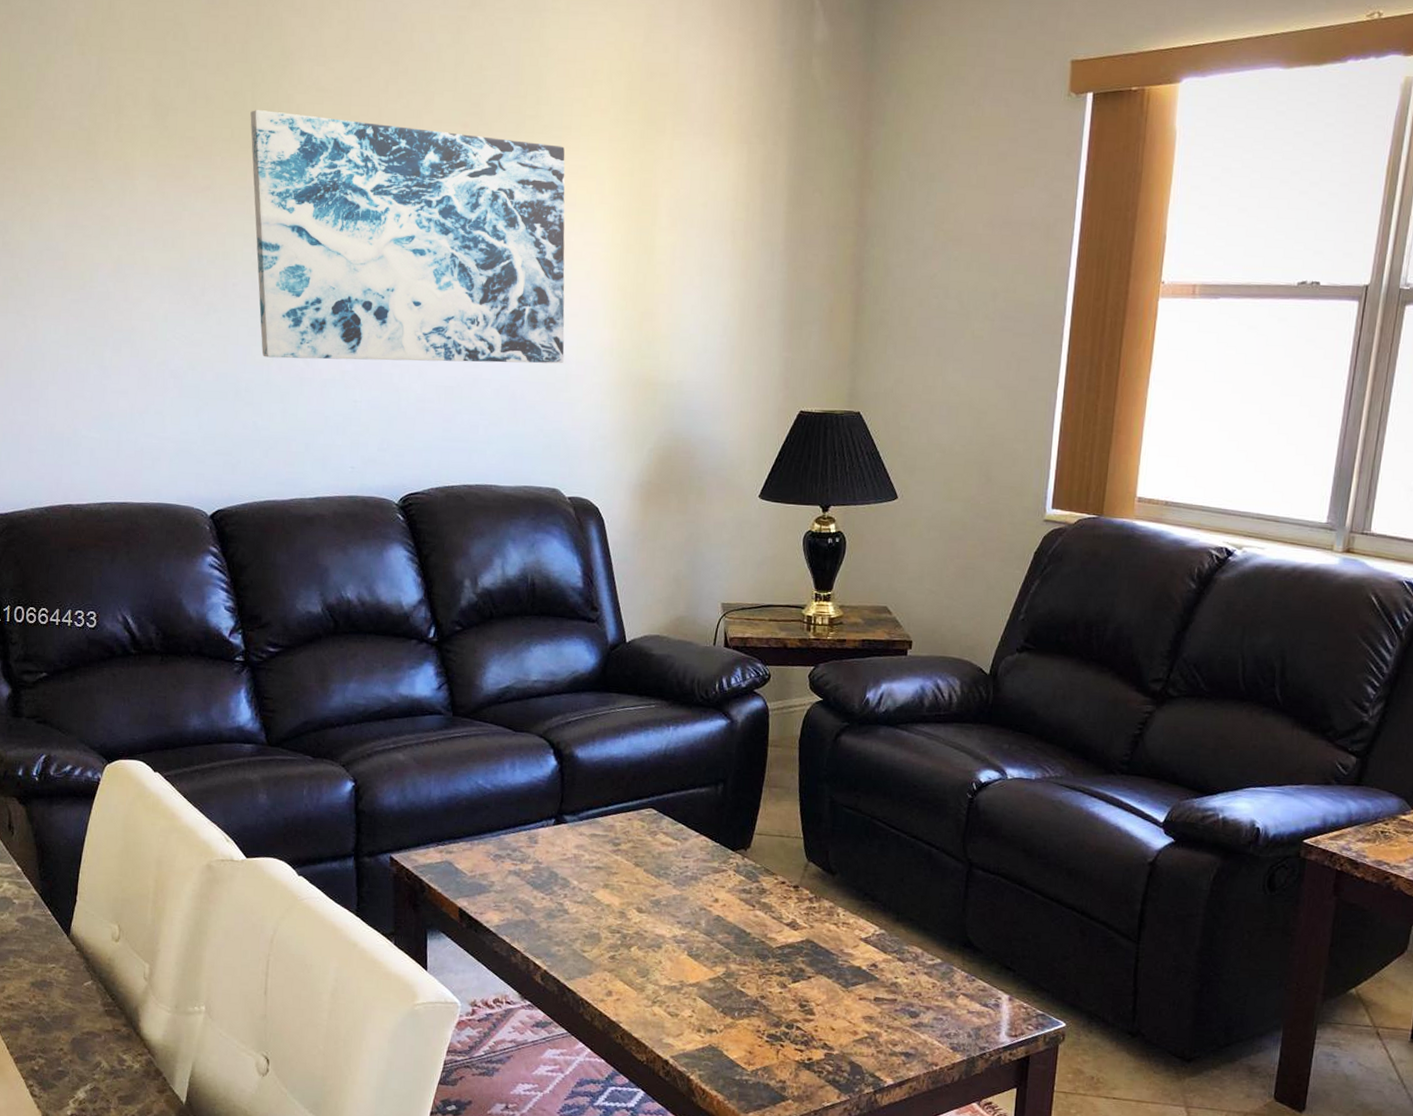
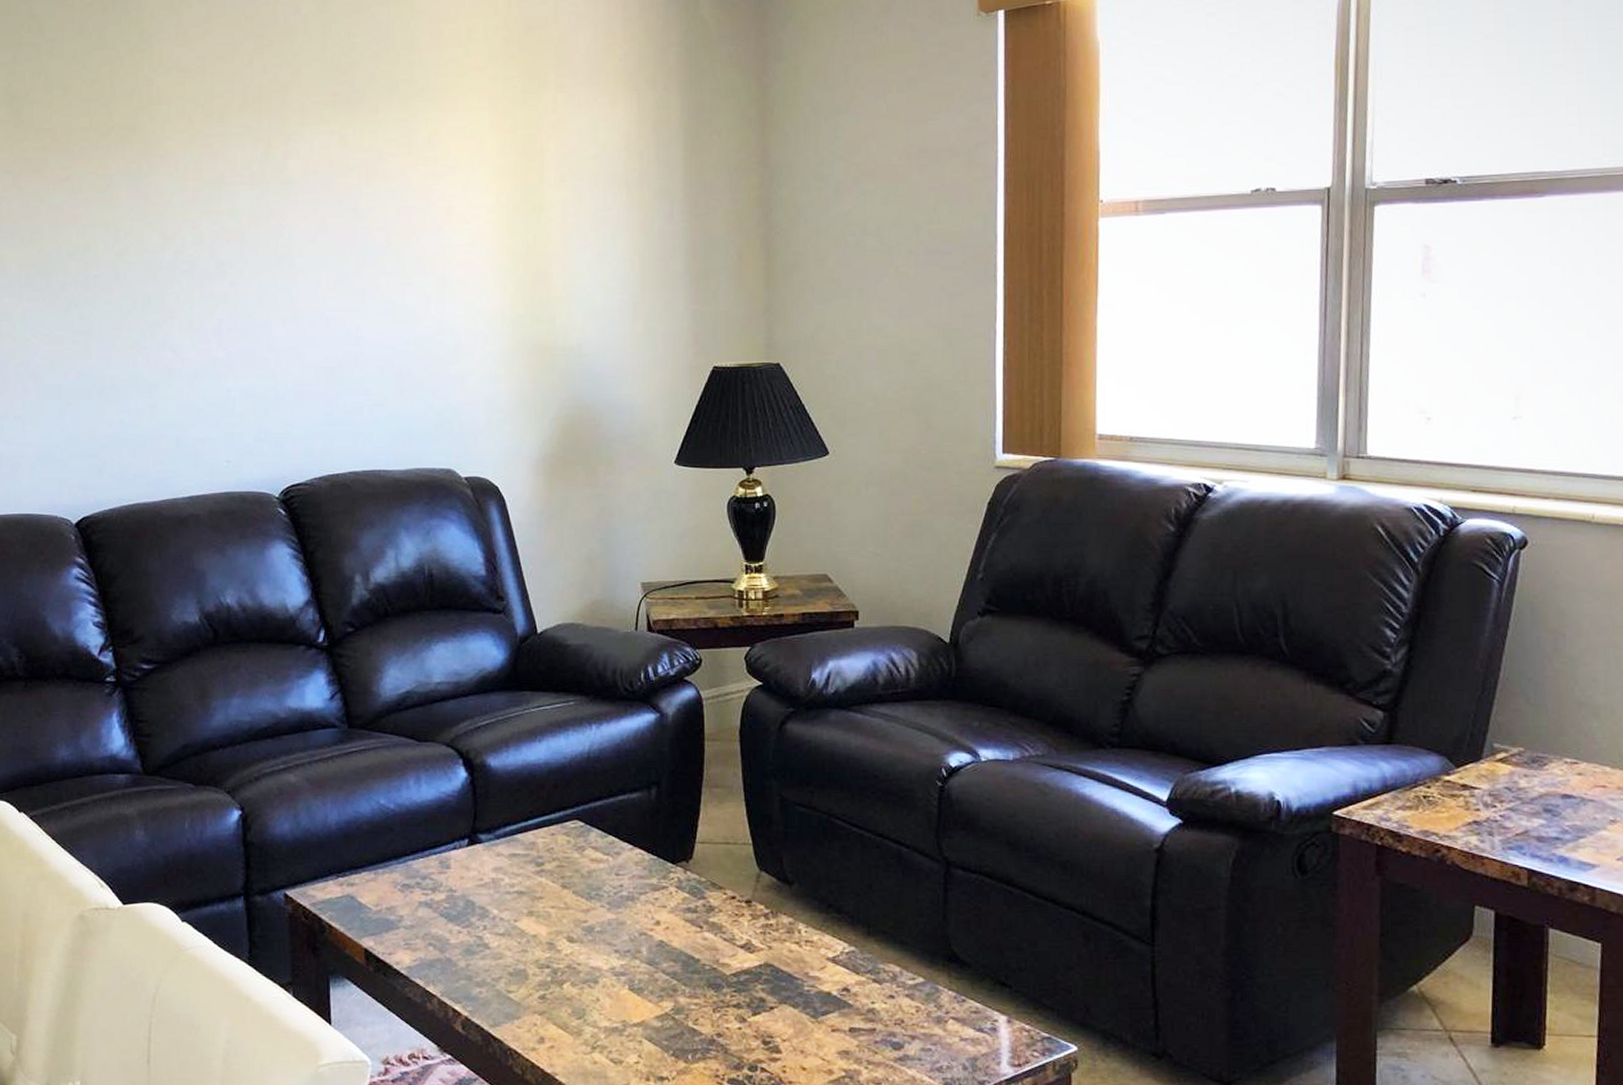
wall art: present [250,110,565,364] -> none [109,96,452,351]

